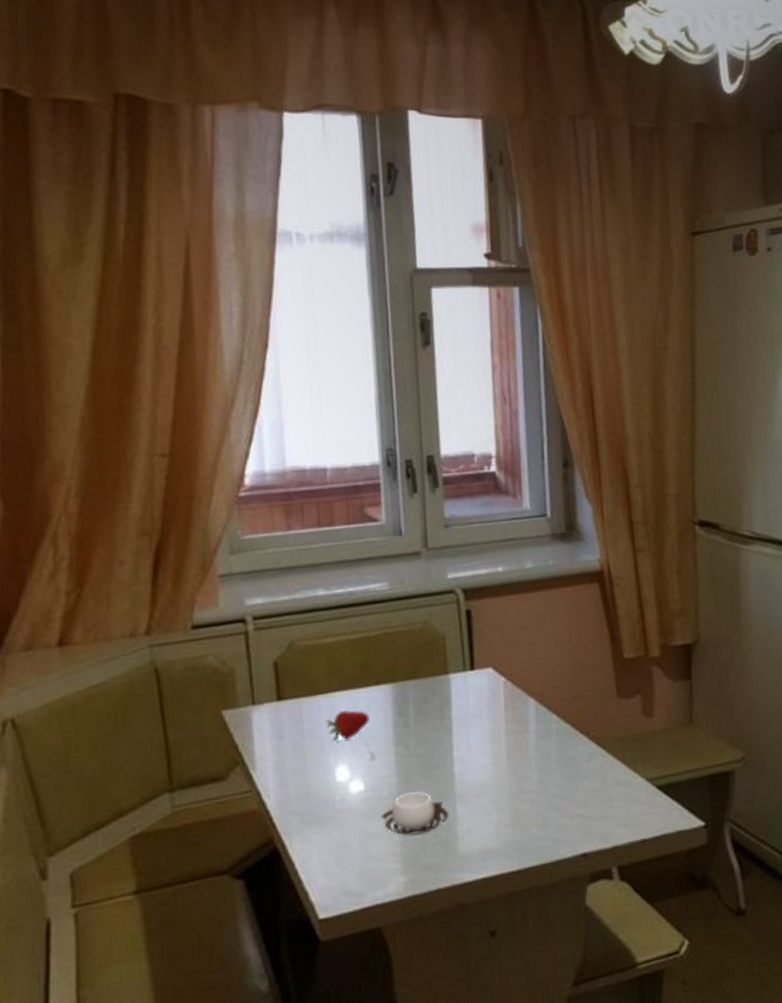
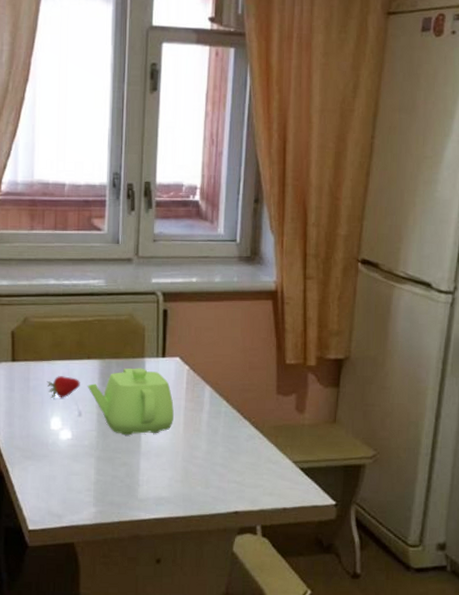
teapot: none [378,687,493,777] -> present [87,368,174,436]
cup: present [381,791,448,836] -> none [82,445,133,478]

